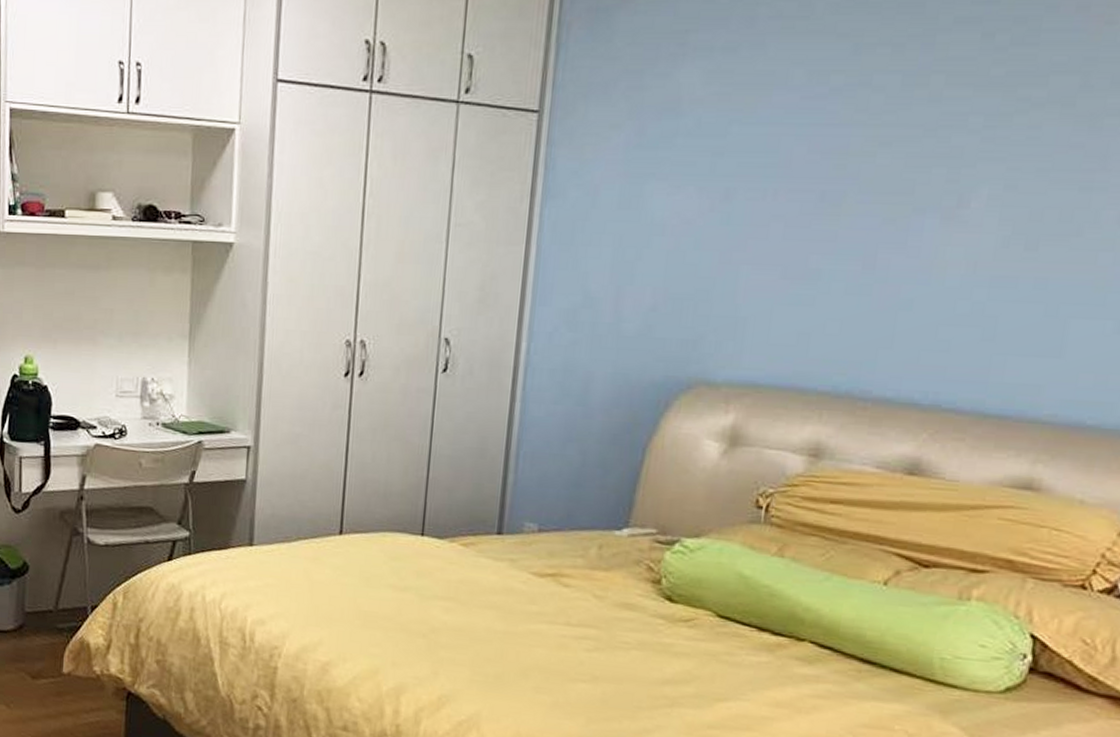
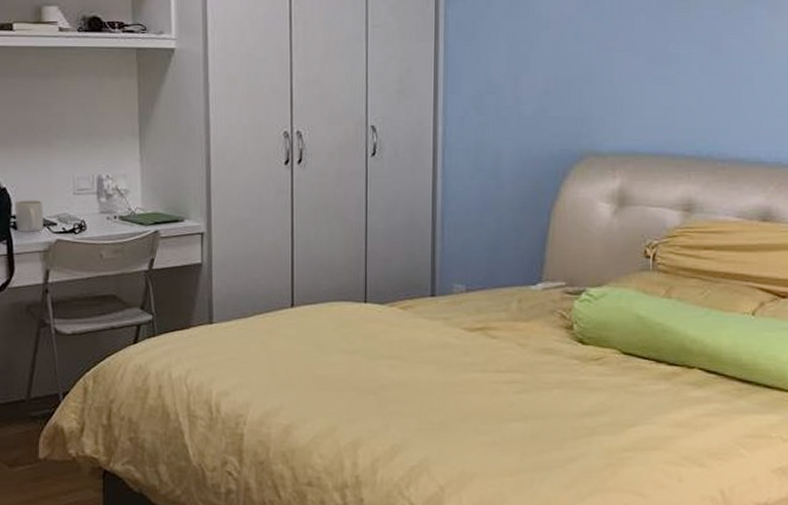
mug: none [54,399,84,436] -> present [14,200,43,233]

